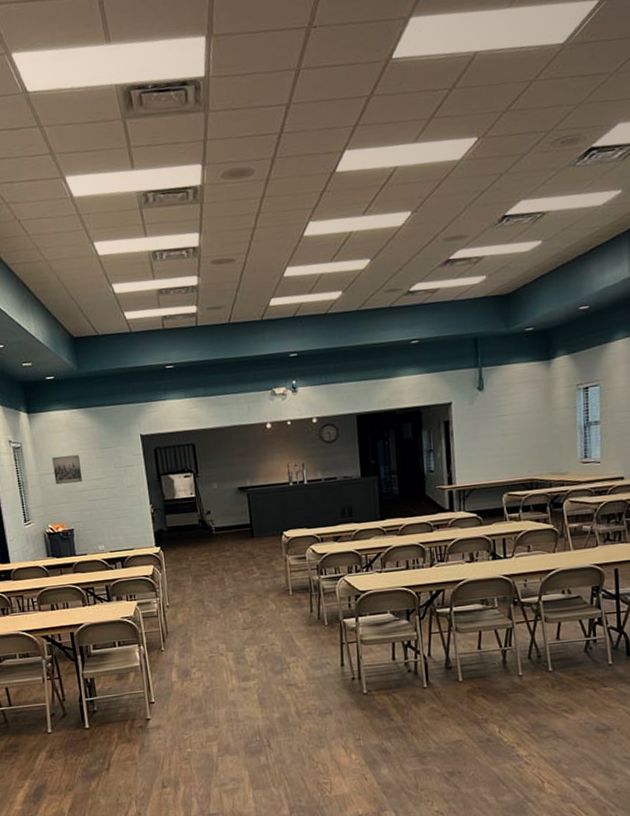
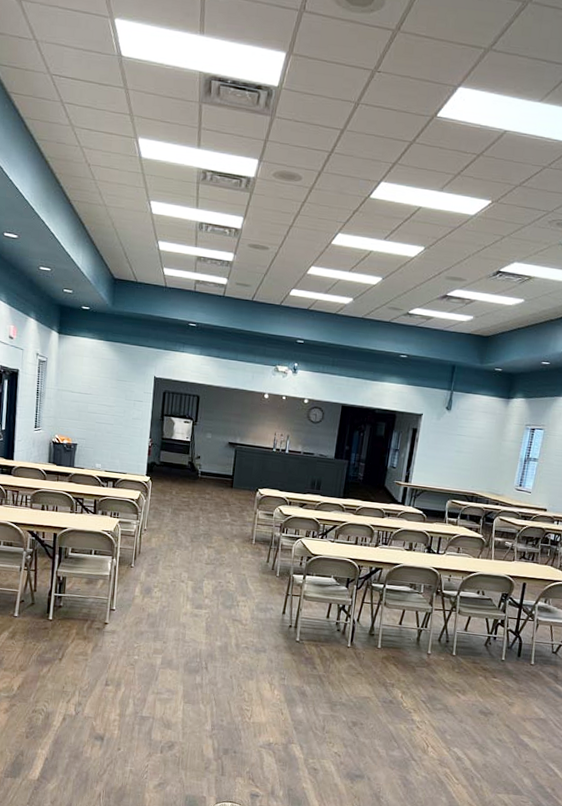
wall art: present [52,455,82,485] -> none [70,377,96,405]

